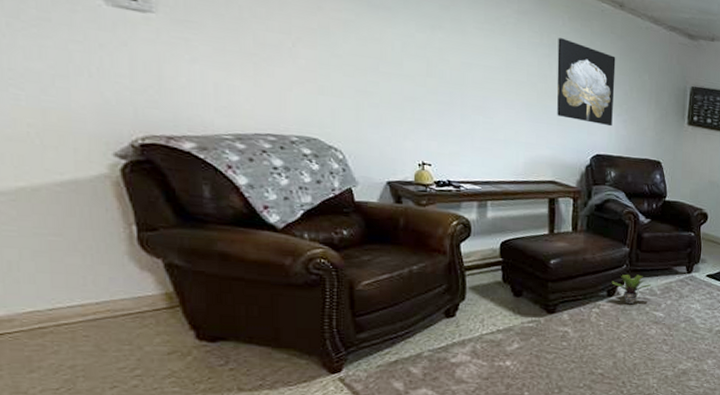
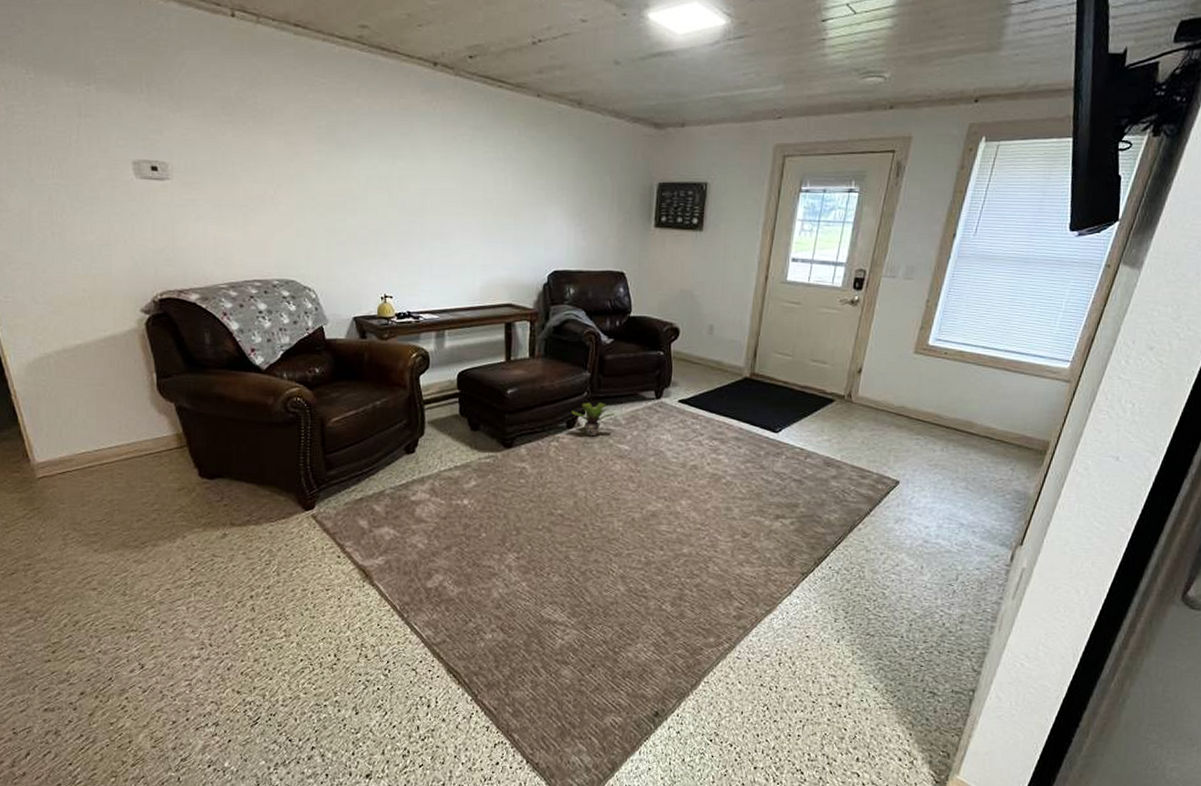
wall art: present [556,38,616,127] -> none [512,149,574,239]

